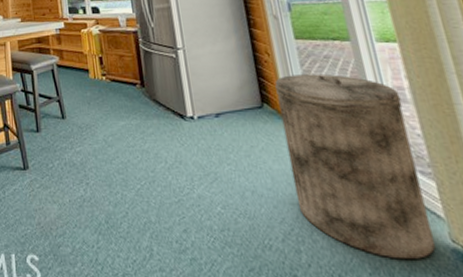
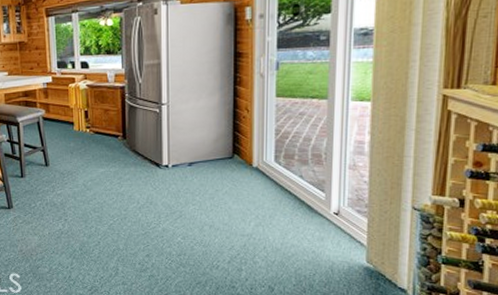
trash can: present [274,74,435,260] -> none [247,129,359,275]

